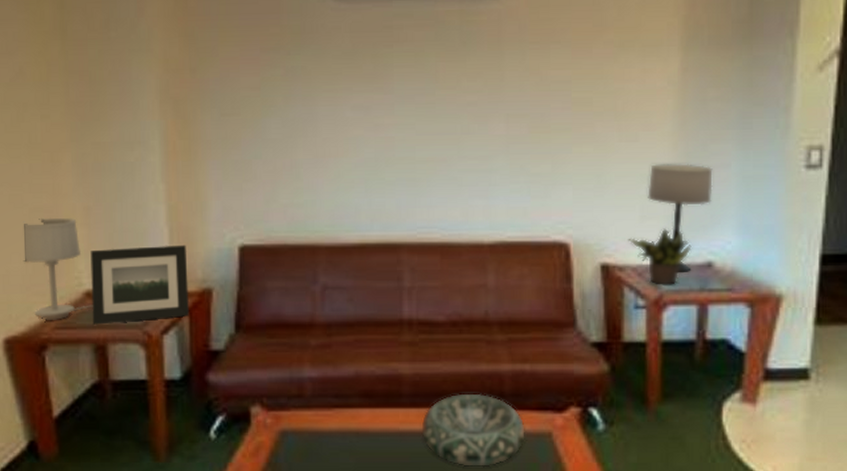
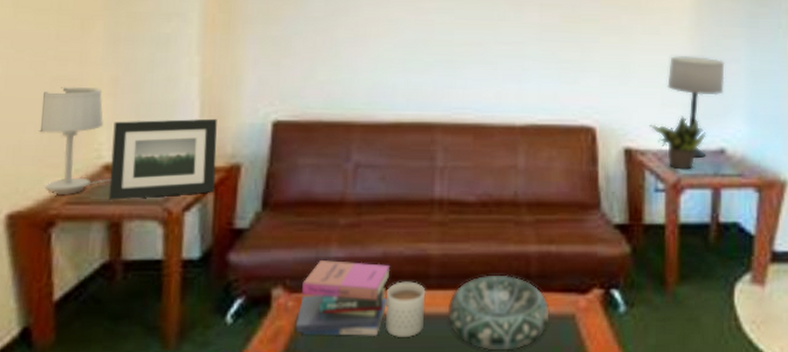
books: none [275,380,363,453] -> present [295,260,391,337]
mug: none [360,400,399,453] -> present [385,281,426,337]

